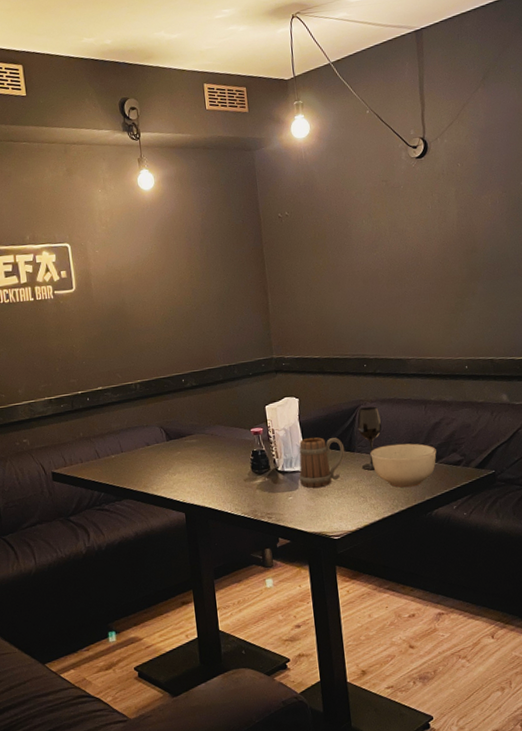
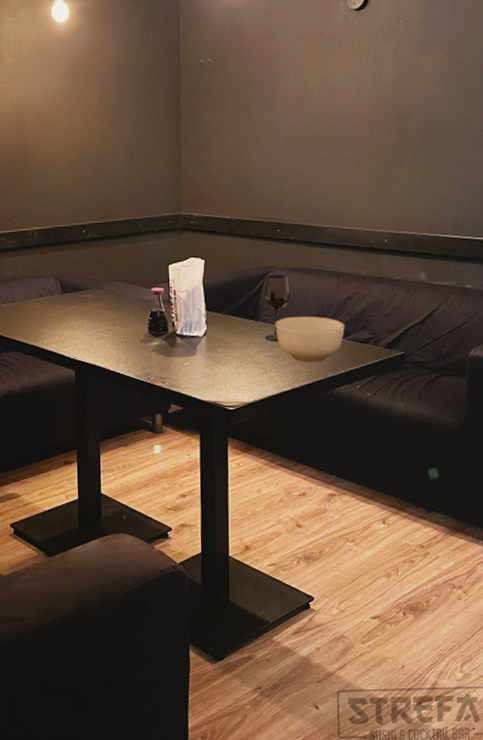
beer mug: present [299,437,345,488] -> none [197,302,249,355]

